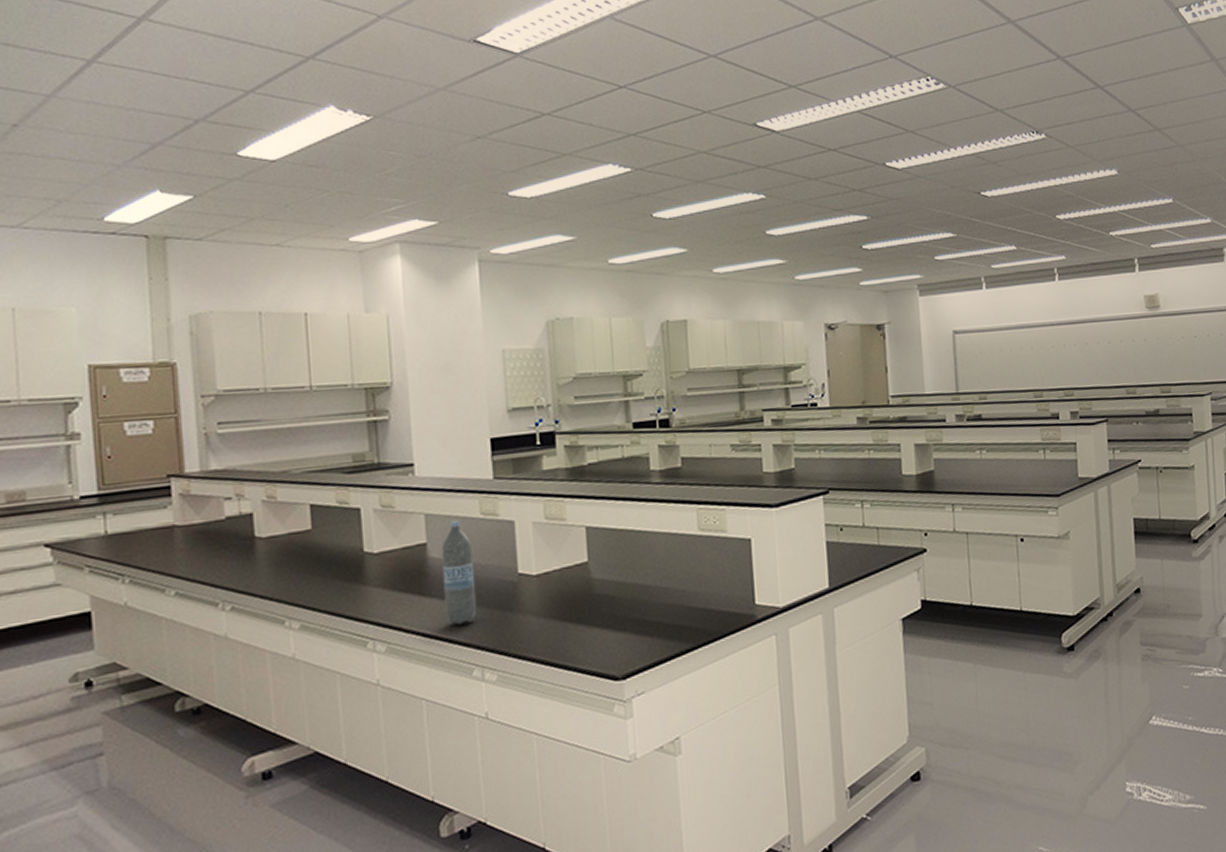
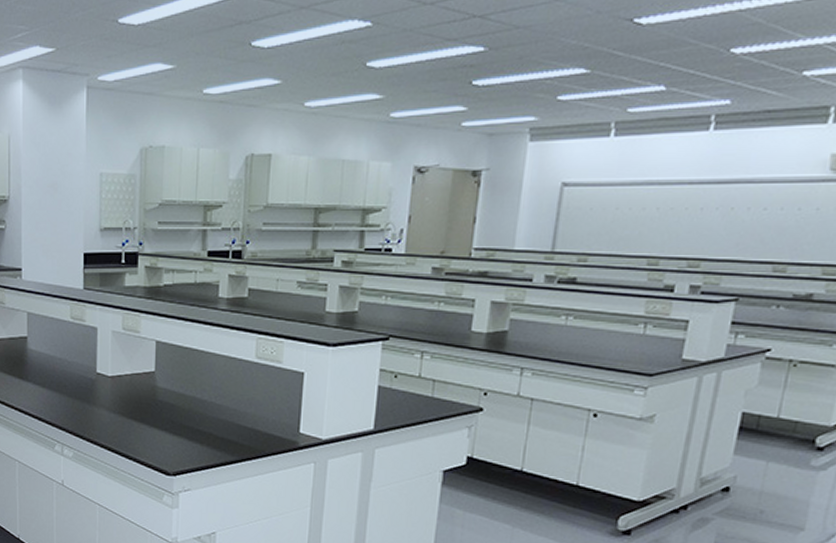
water bottle: present [441,519,477,625] -> none [38,320,63,407]

